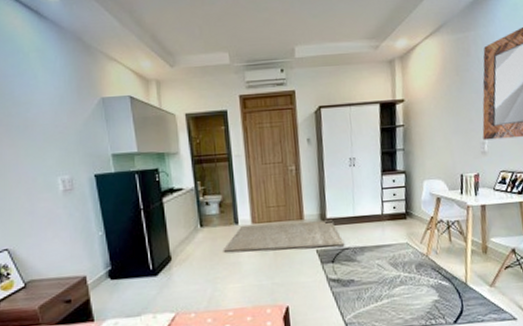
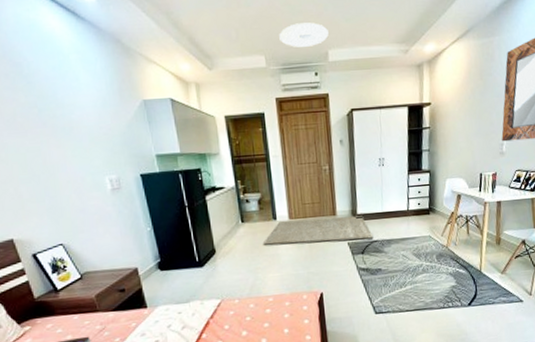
ceiling light: none [244,19,295,45] -> present [279,22,329,48]

